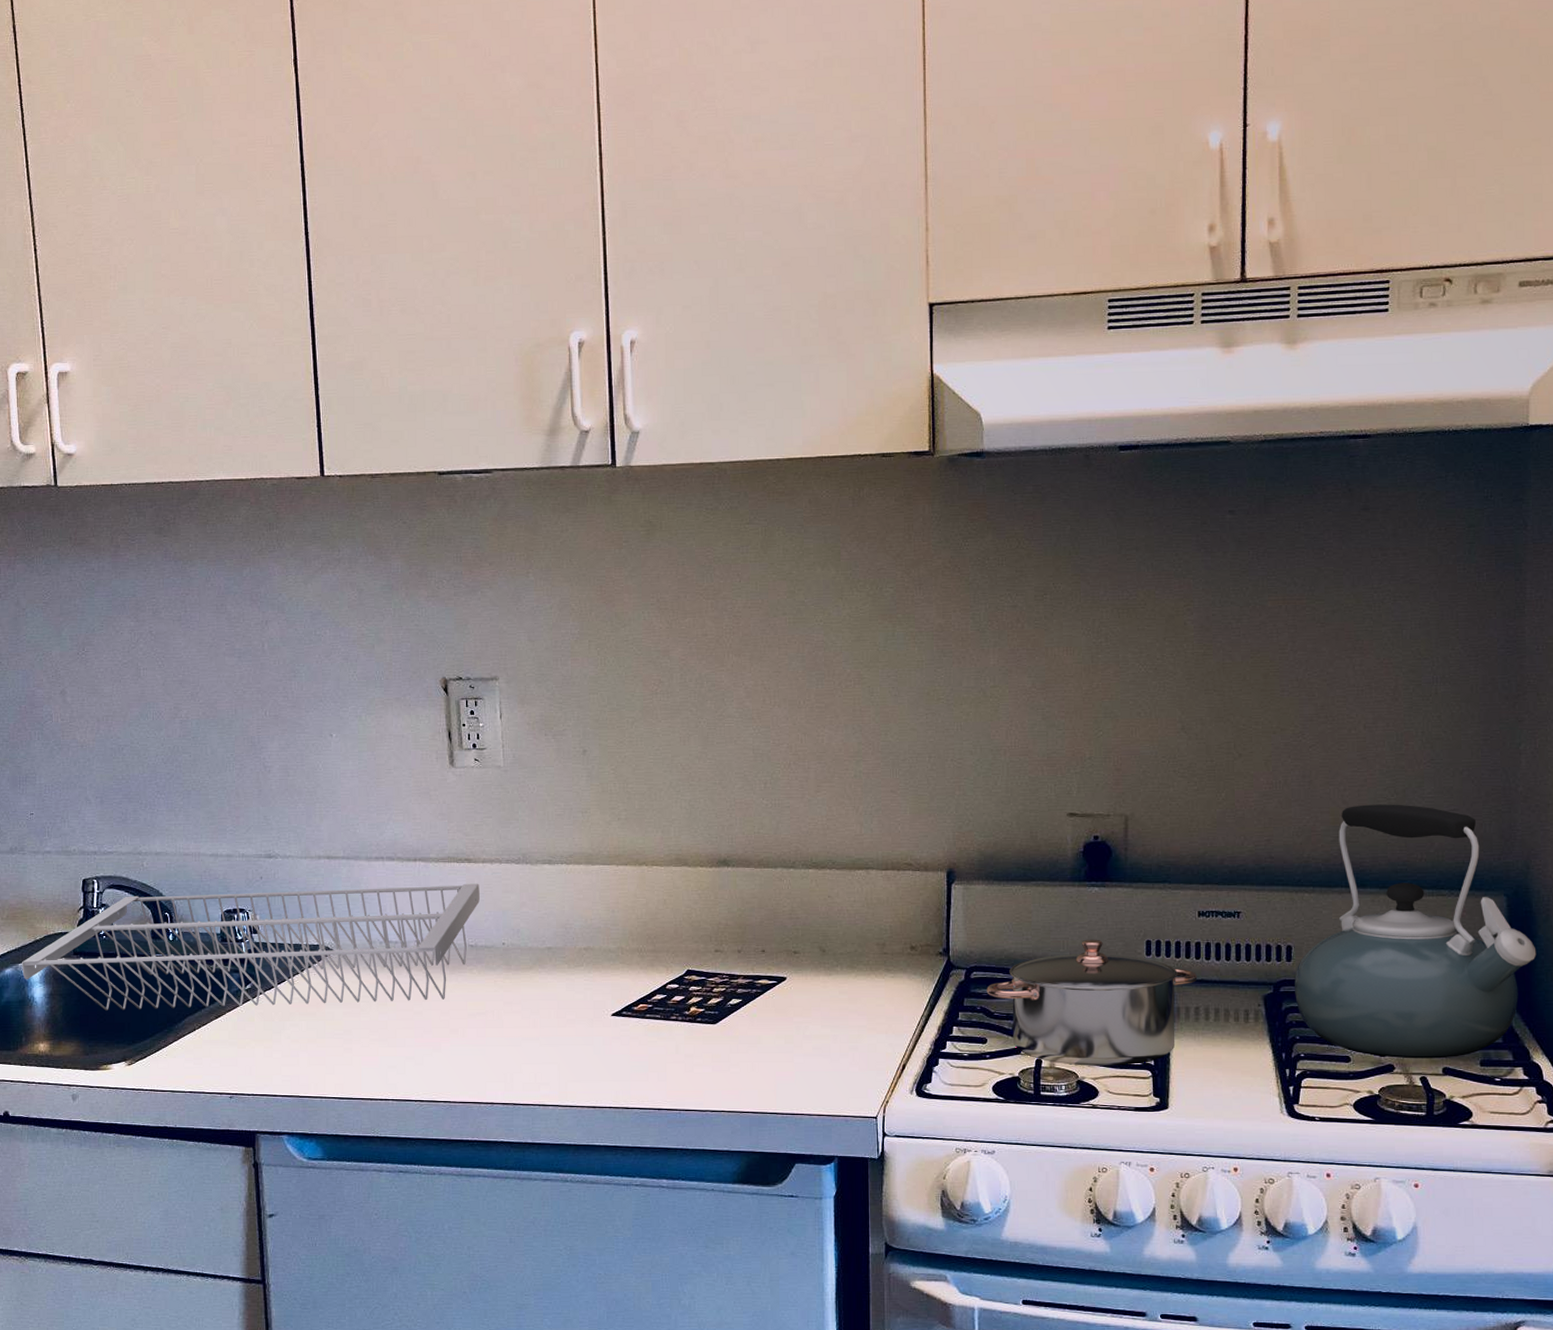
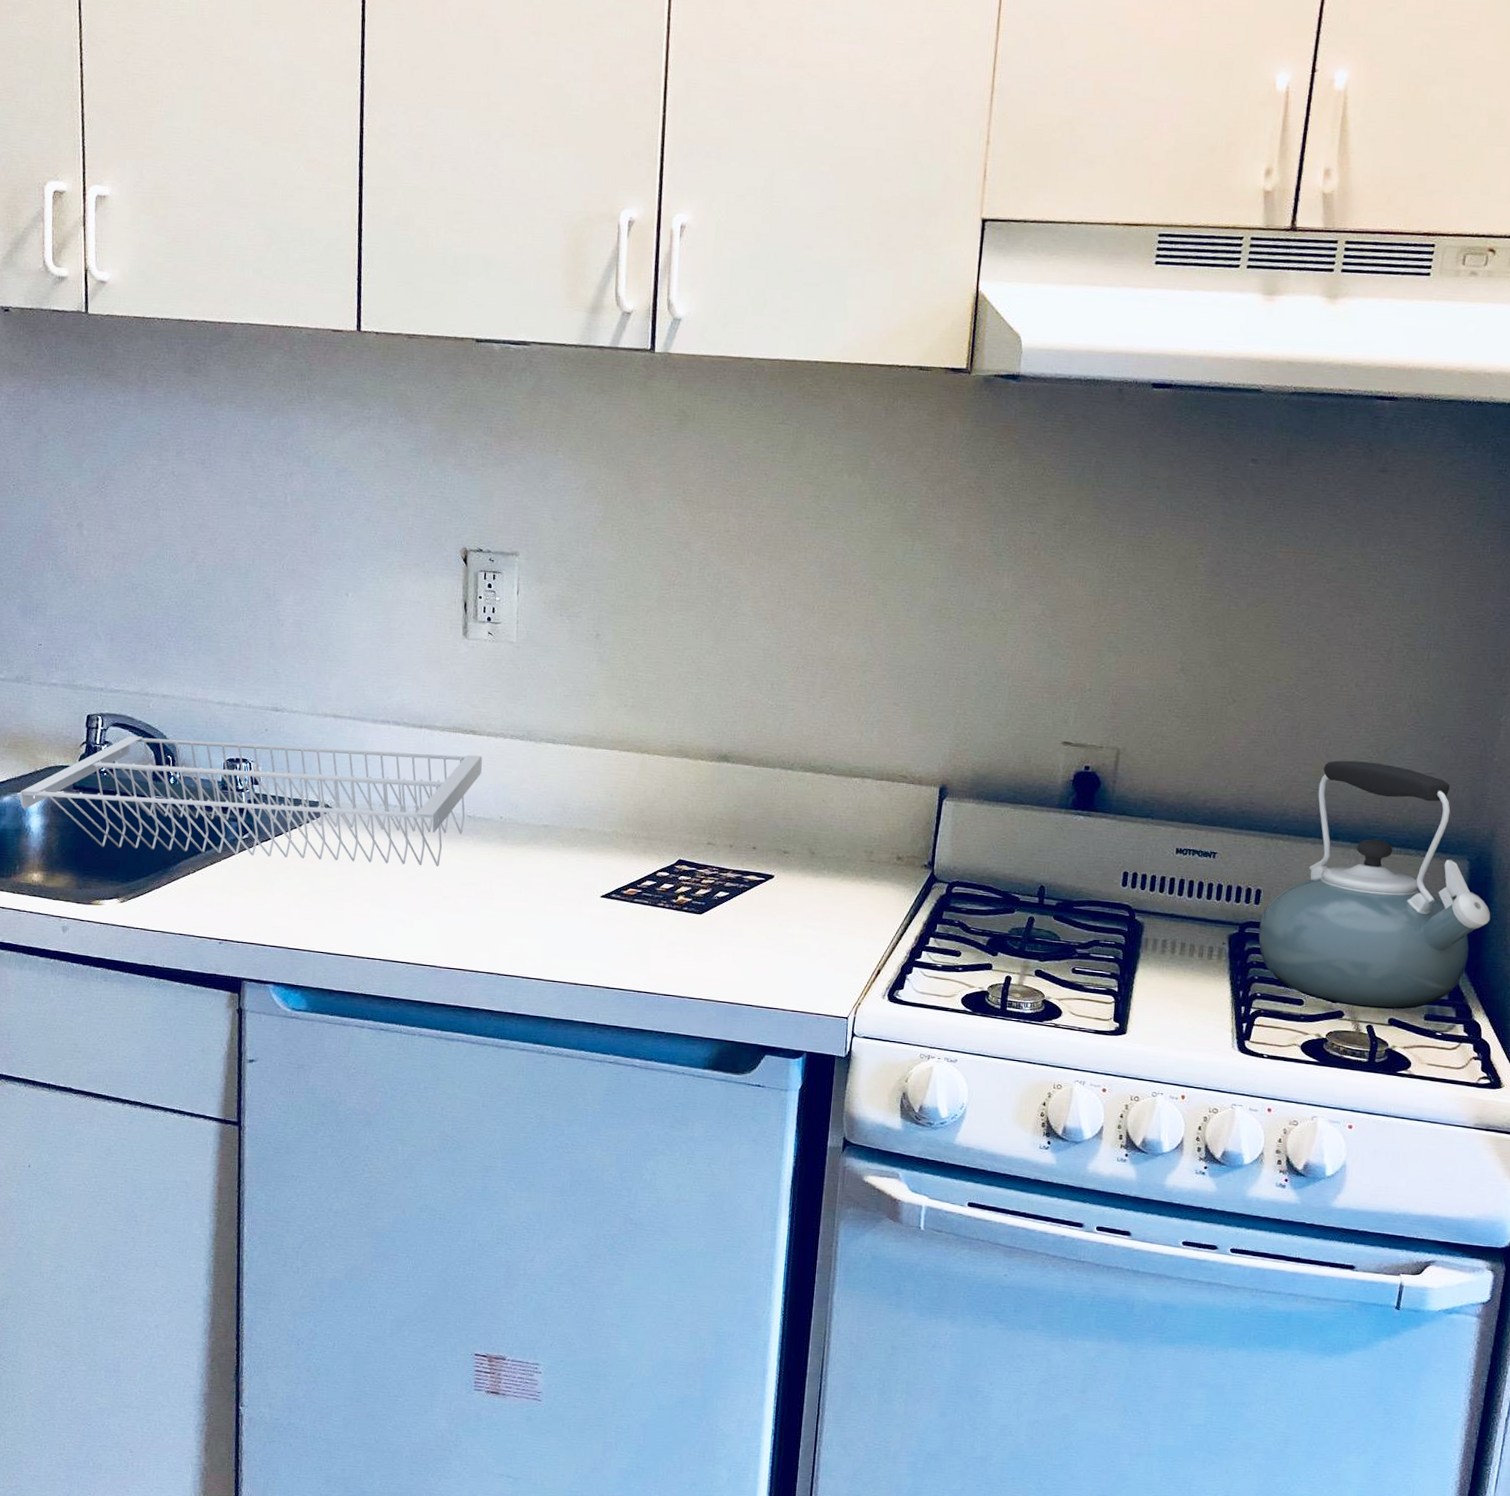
cooking pot: present [986,939,1198,1066] -> none [965,865,1169,990]

